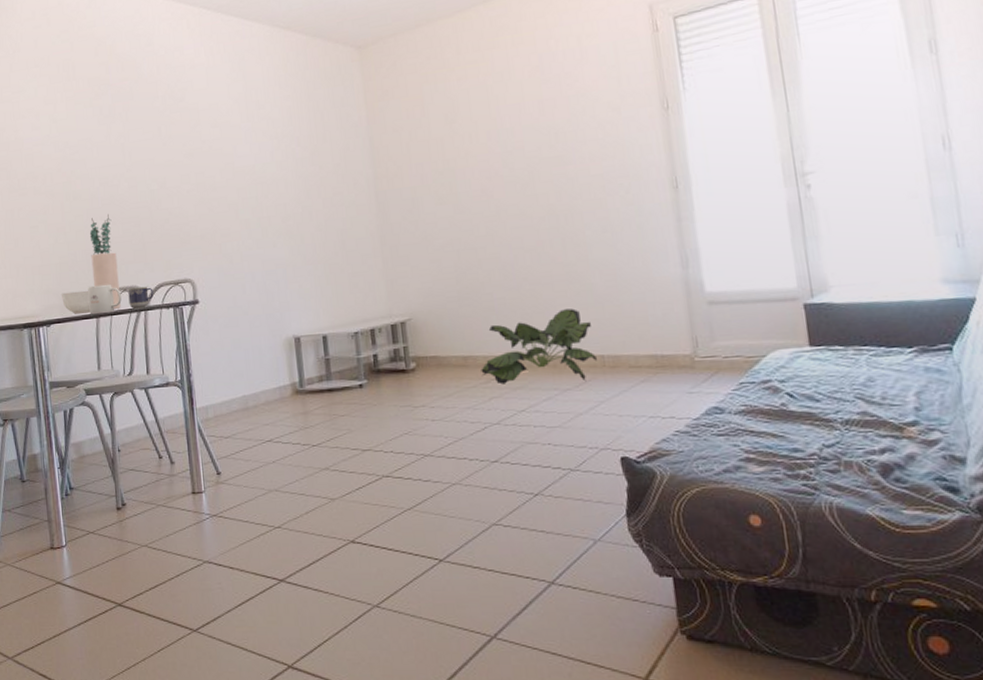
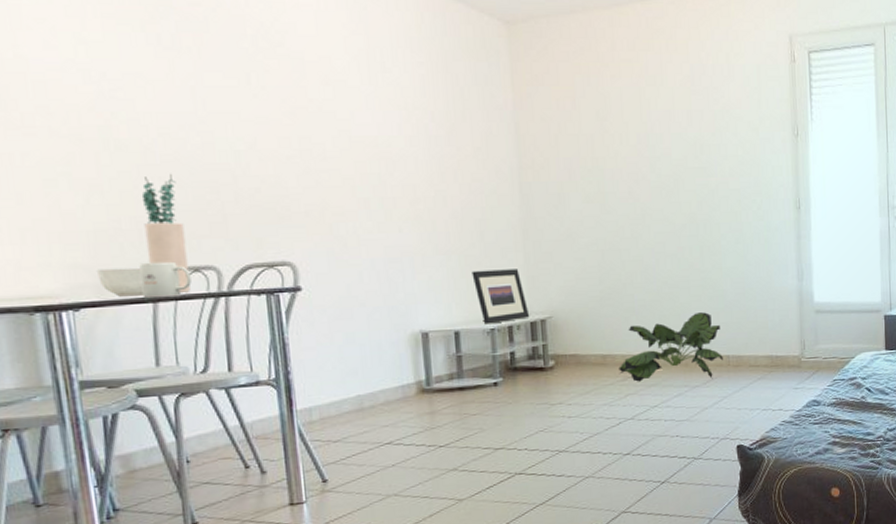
cup: present [128,286,154,310] -> none [201,267,239,294]
picture frame: none [336,274,390,328] -> present [471,269,530,325]

